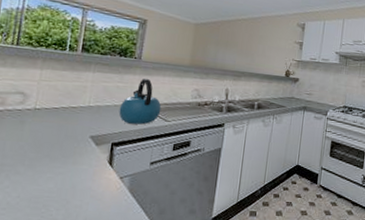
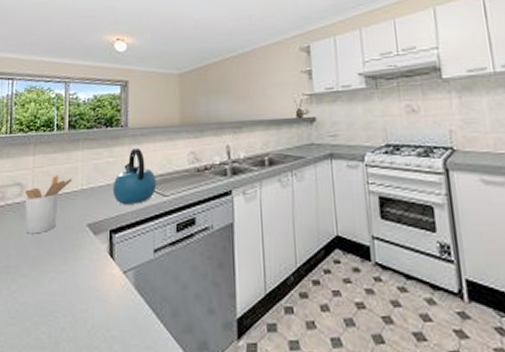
utensil holder: none [25,90,80,139] -> present [25,174,73,234]

